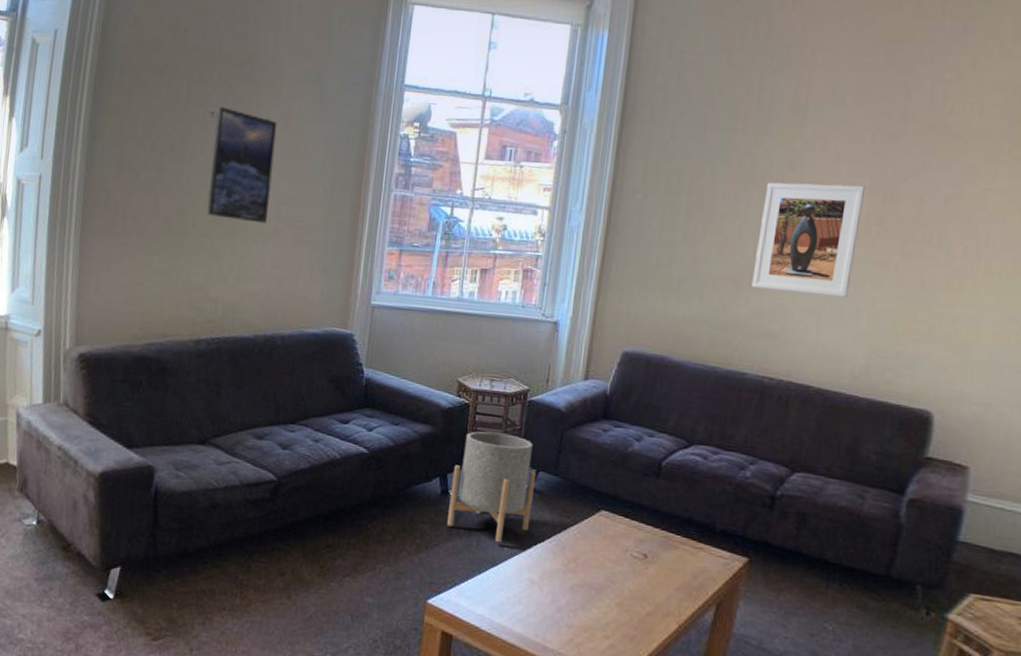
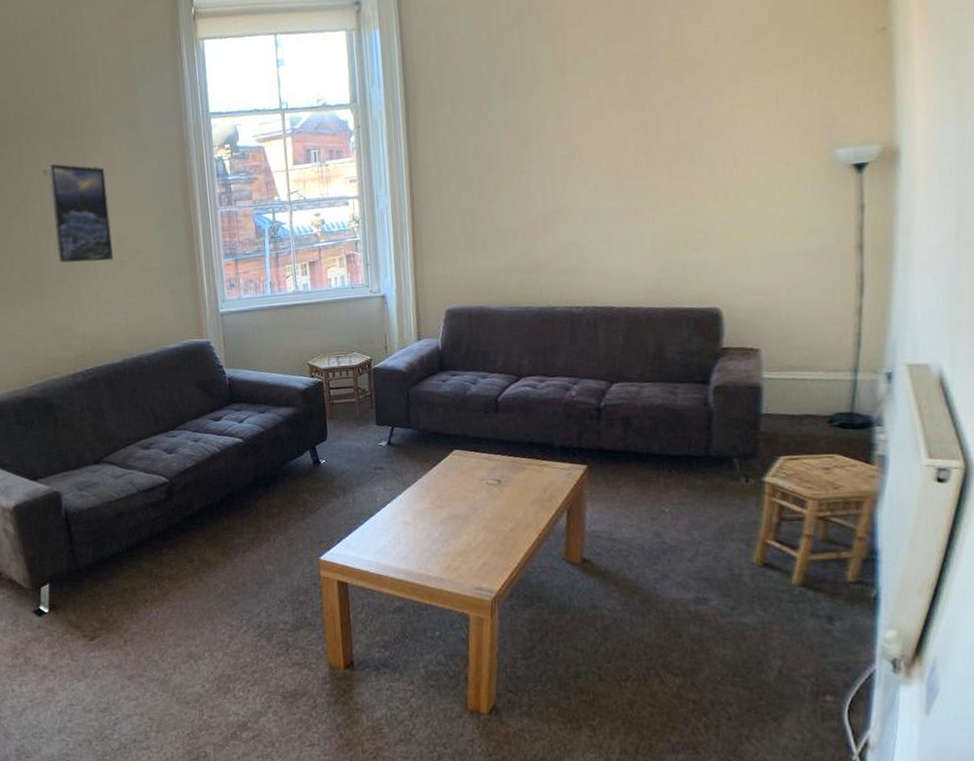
planter: present [447,431,536,543] -> none [319,401,395,496]
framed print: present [751,182,865,298] -> none [543,123,630,231]

